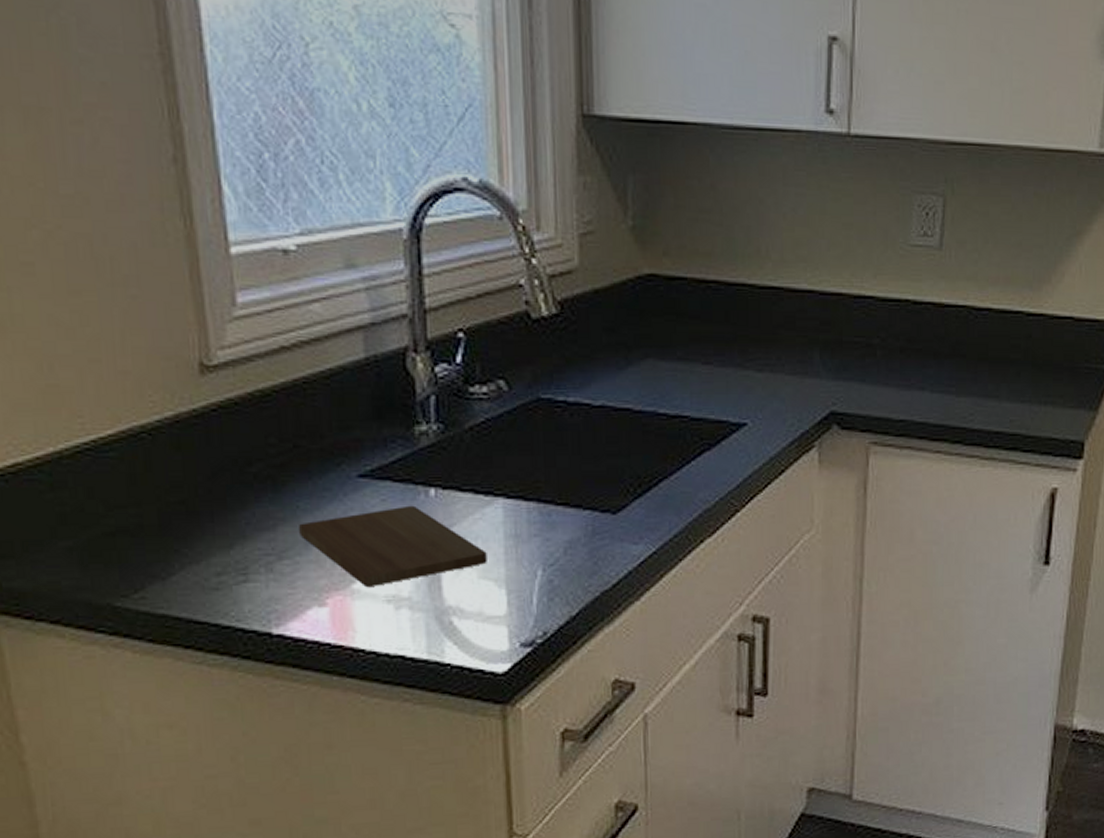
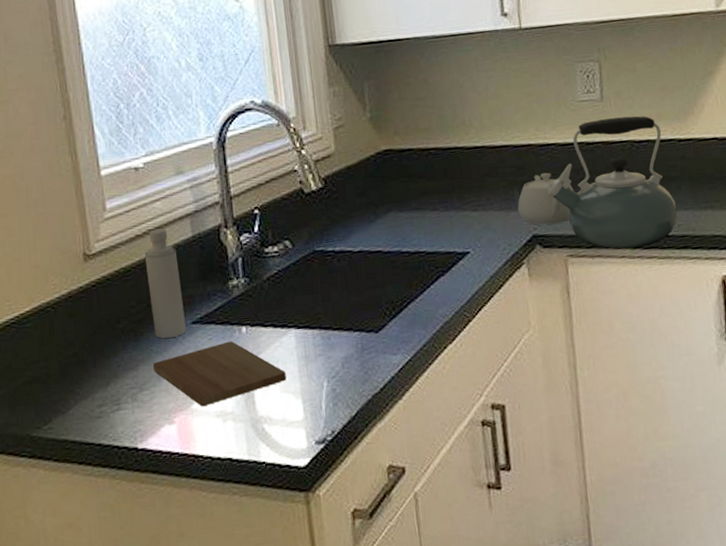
spray bottle: none [293,341,349,493] -> present [145,228,186,339]
teapot: none [815,333,890,400] -> present [517,172,574,225]
kettle: none [854,273,1012,442] -> present [546,116,678,249]

